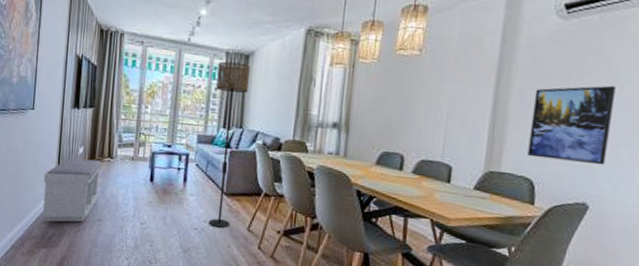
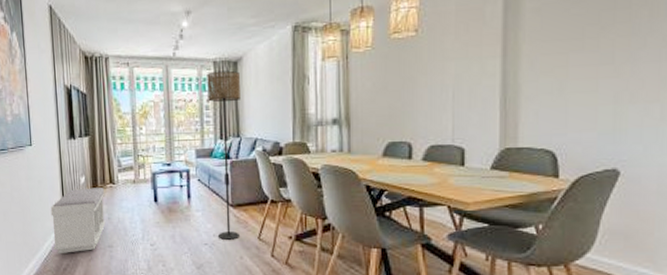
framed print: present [527,85,616,166] -> none [546,38,637,127]

